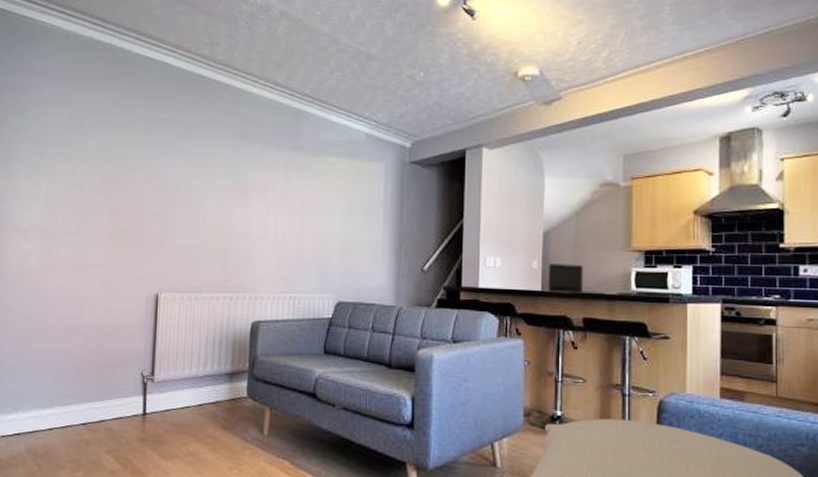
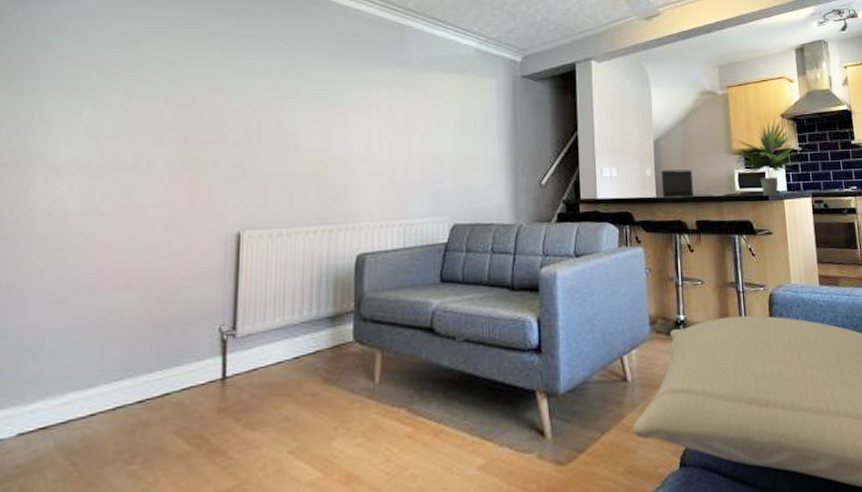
plant: none [624,214,710,299] -> present [726,117,798,197]

